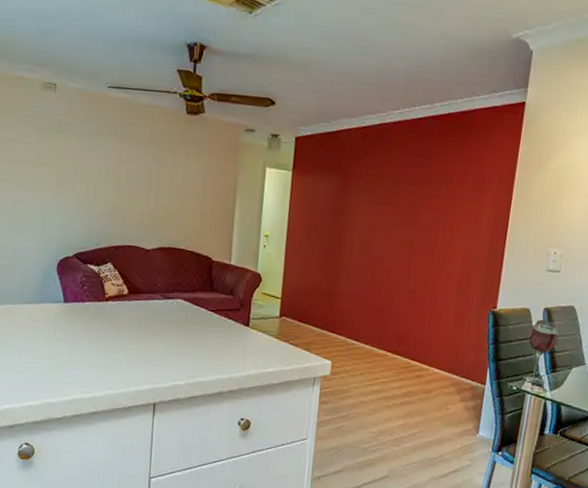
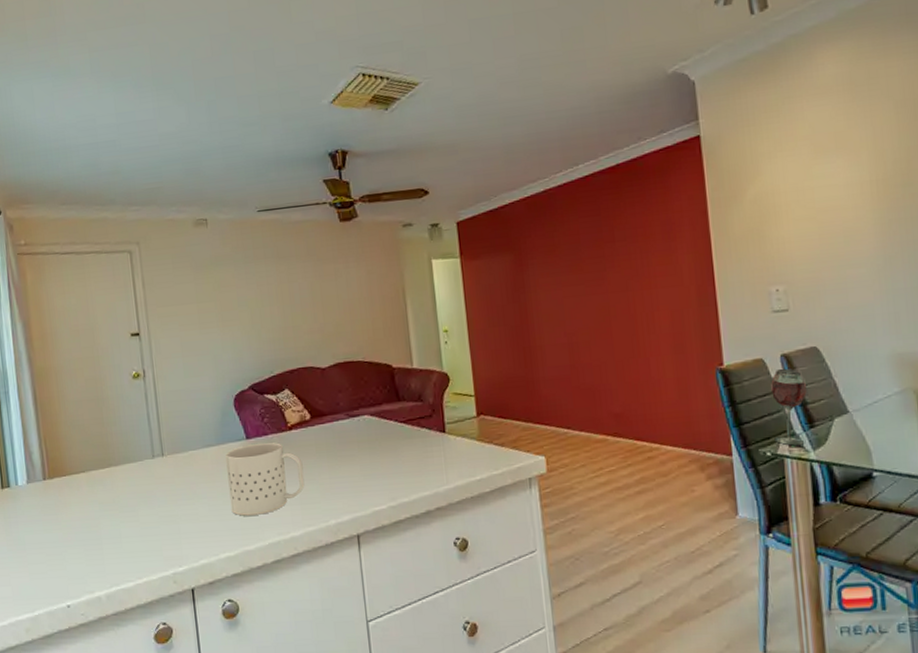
mug: none [40,308,114,373] -> present [225,442,305,516]

